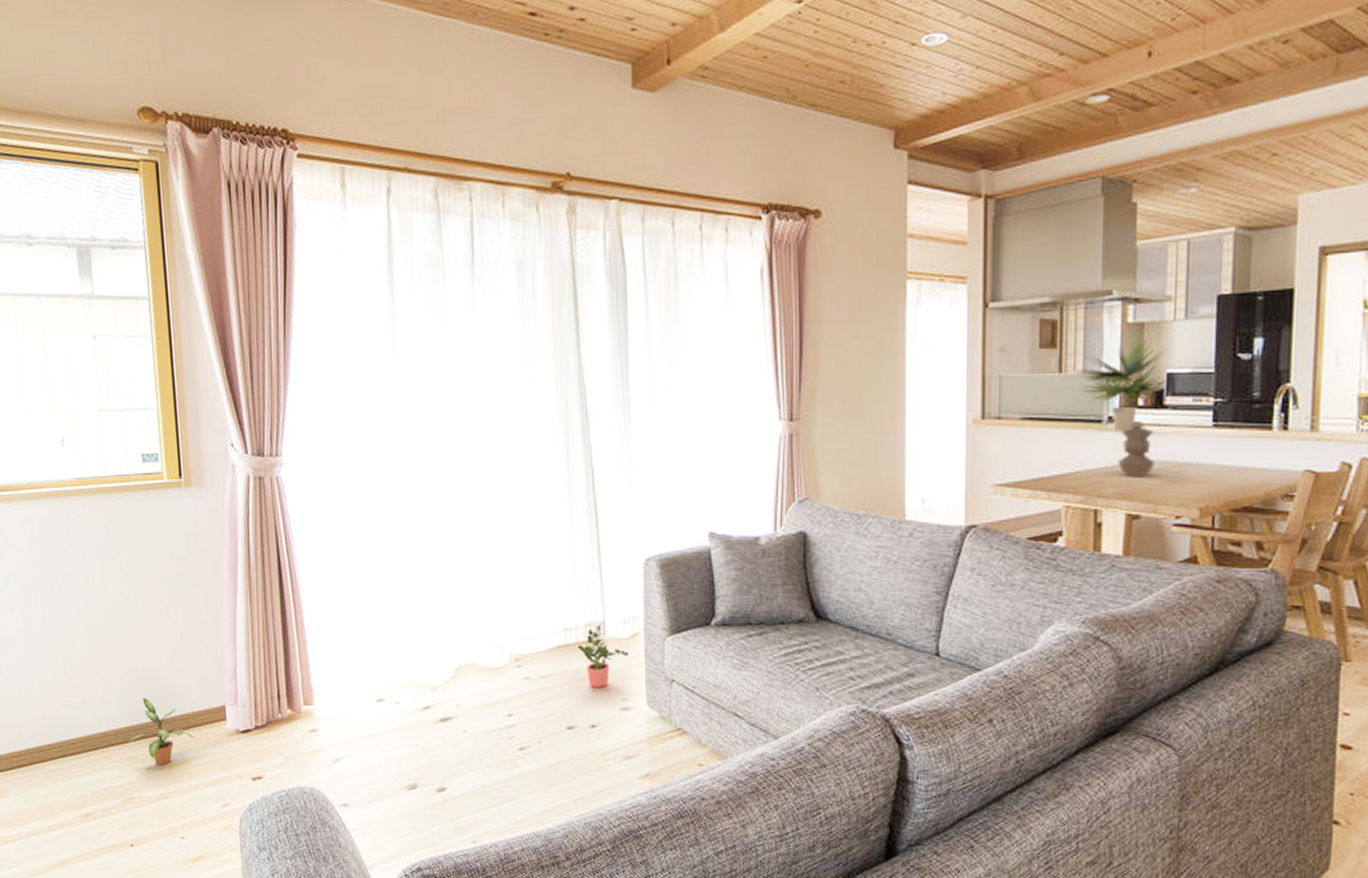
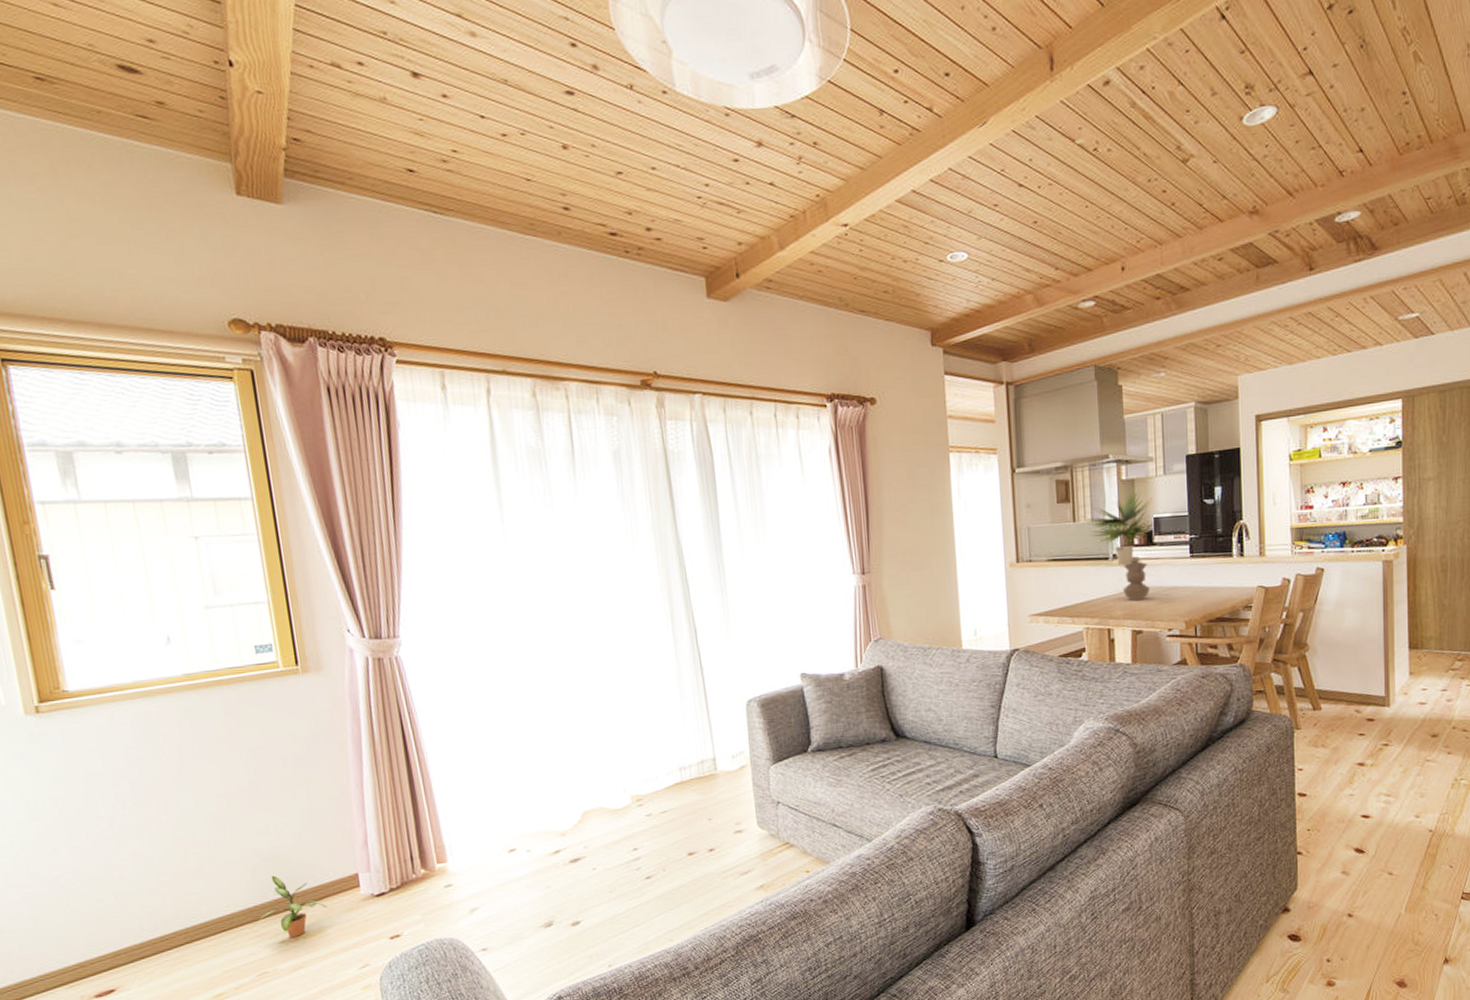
potted plant: present [577,624,629,687] -> none [692,761,739,816]

